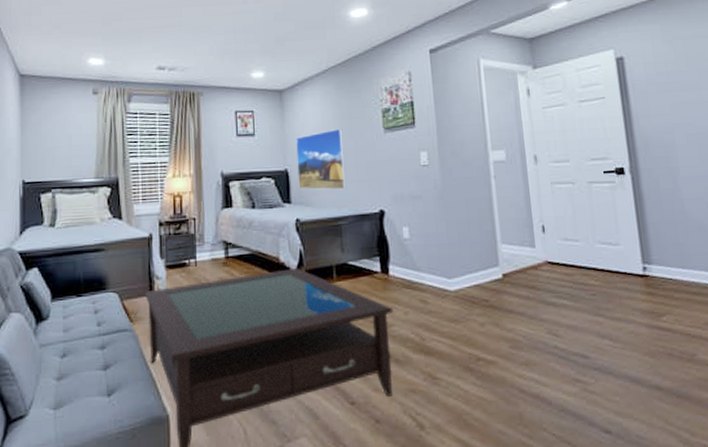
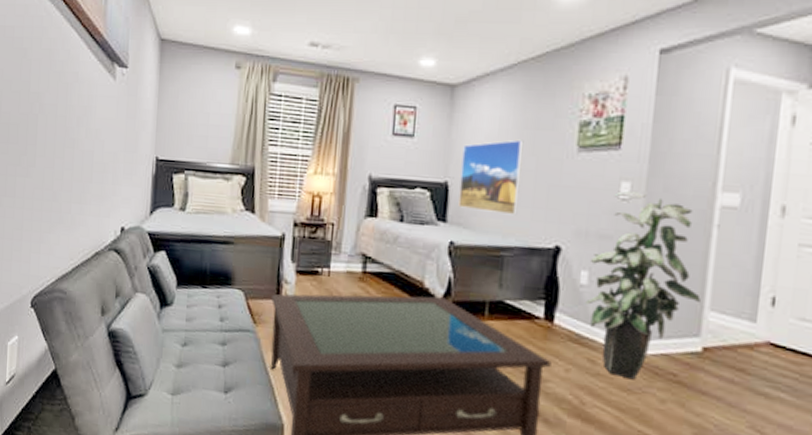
indoor plant: none [408,158,494,311] -> present [585,191,701,380]

